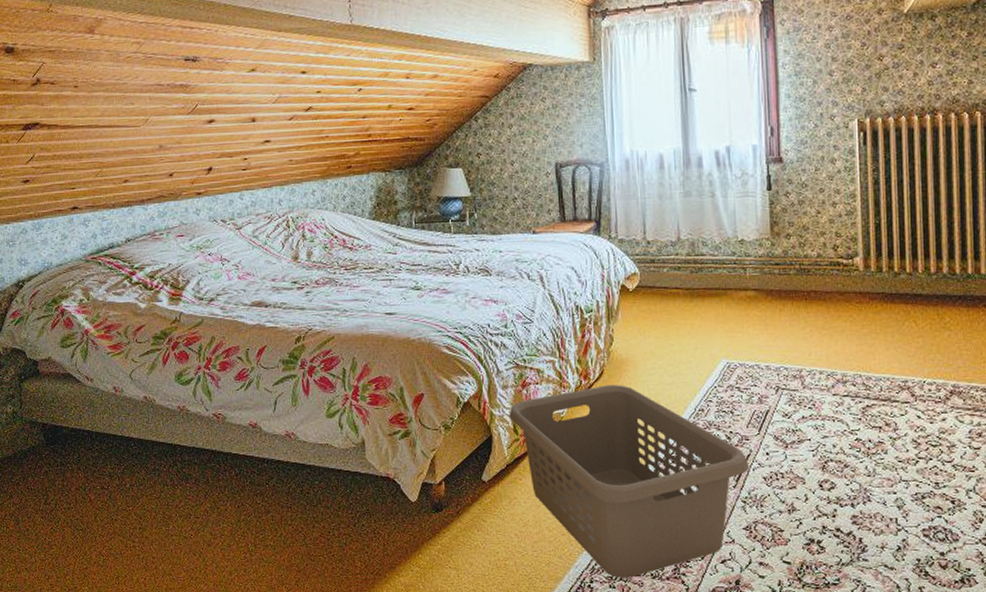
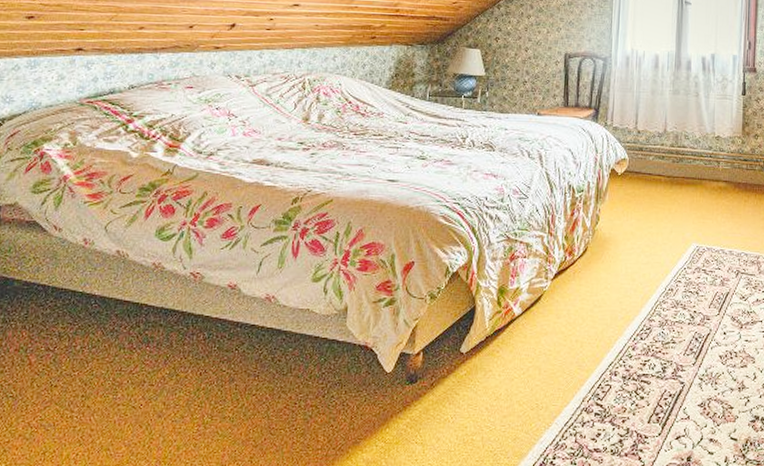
laundry basket: present [509,385,750,578] -> none [494,262,709,454]

